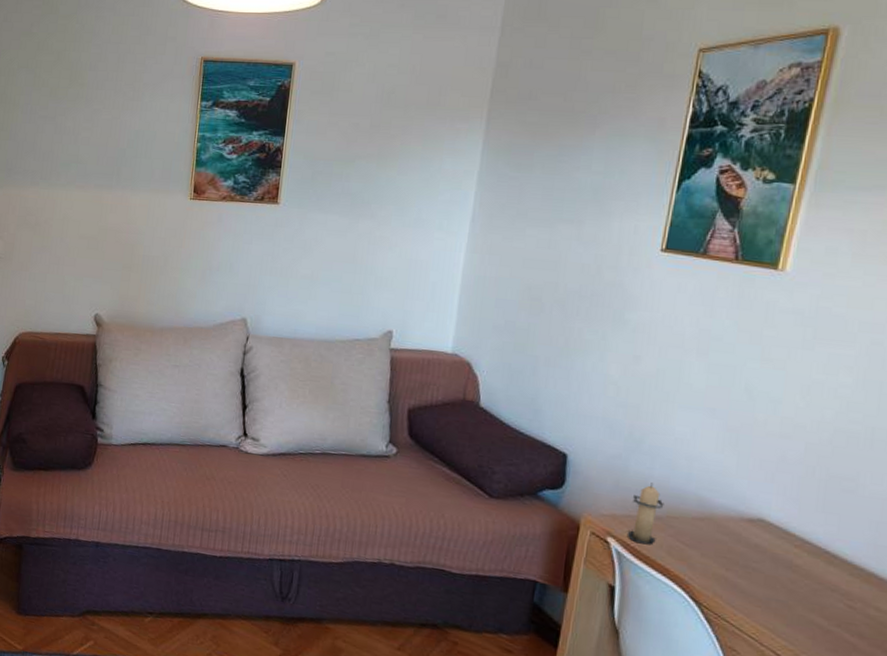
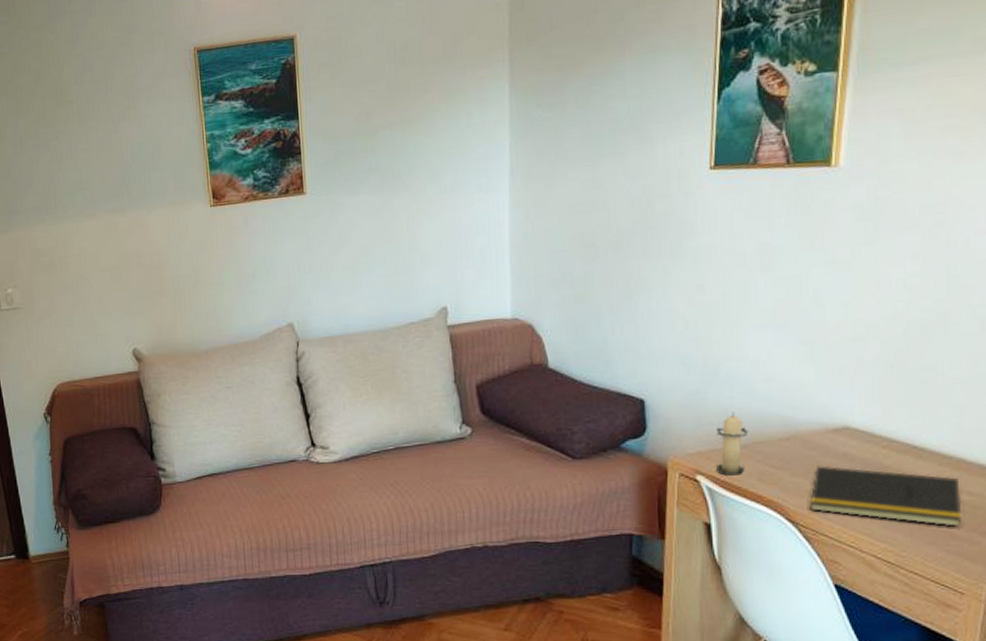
notepad: none [715,551,868,640] -> present [810,465,962,527]

